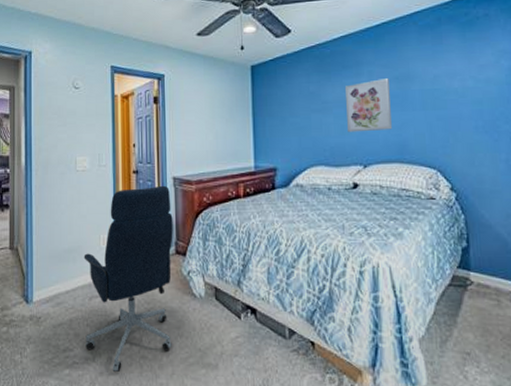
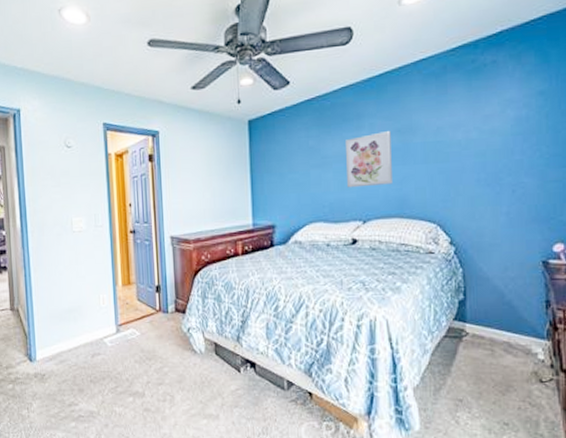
office chair: present [84,185,173,373] -> none [84,244,174,425]

